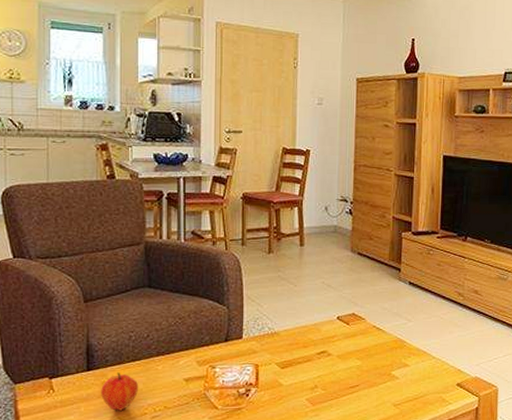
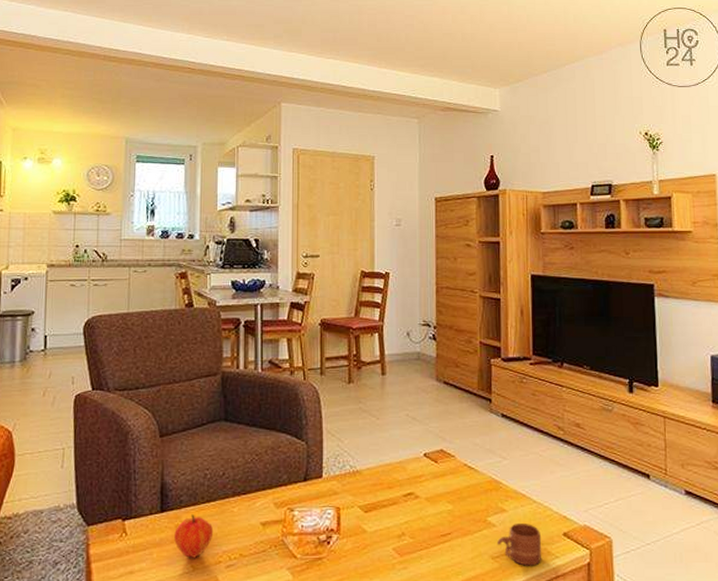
mug: none [398,375,438,411] -> present [496,522,542,566]

